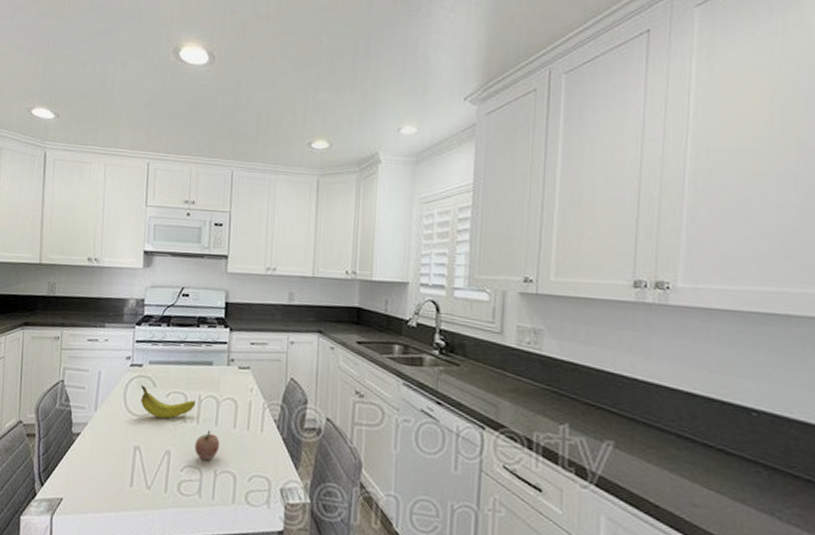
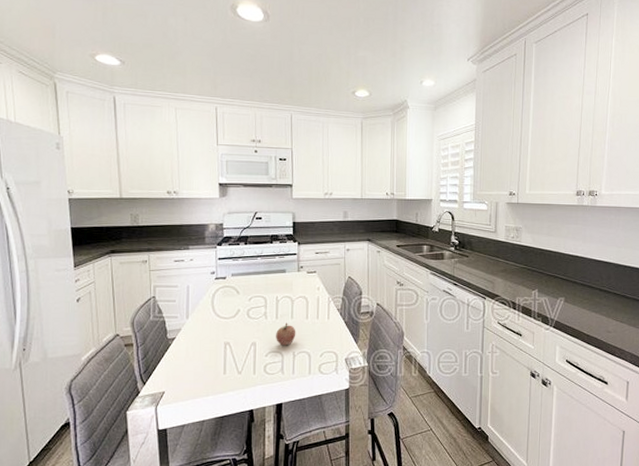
fruit: present [140,385,196,419] -> none [225,294,274,318]

